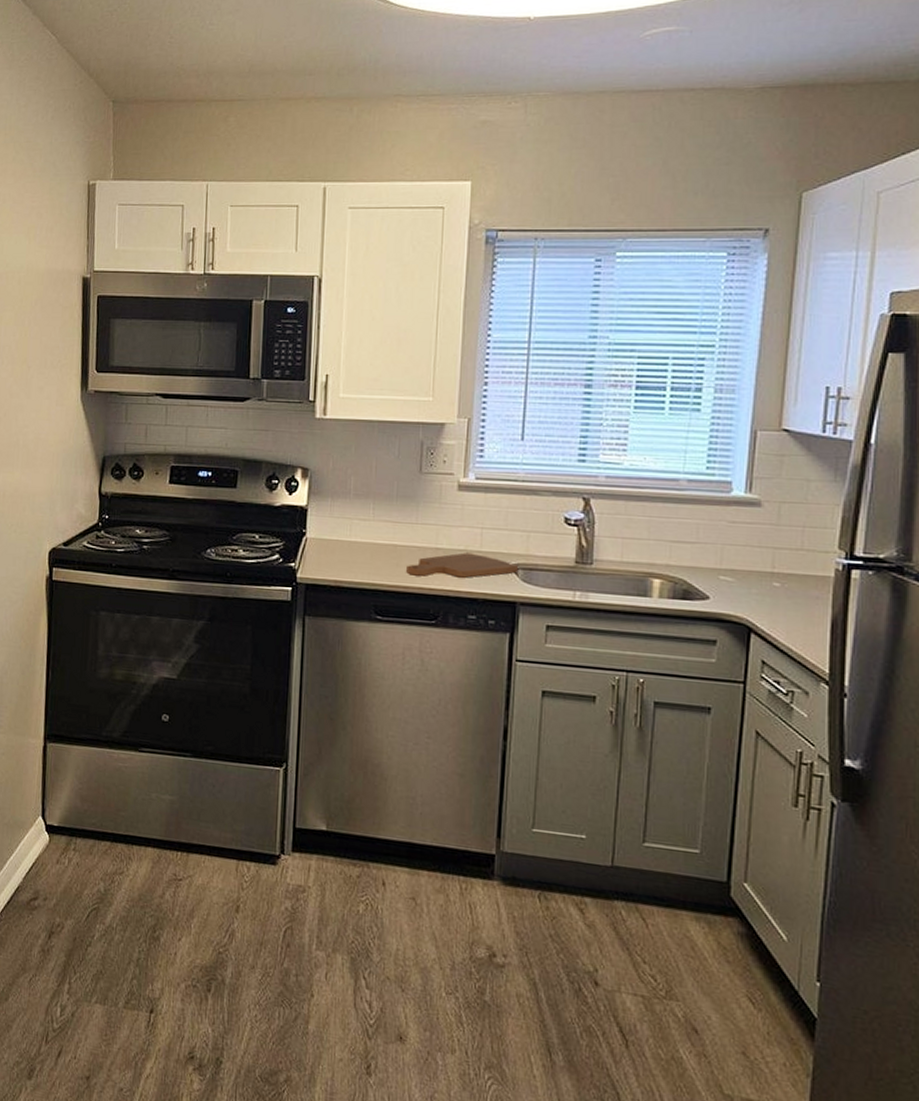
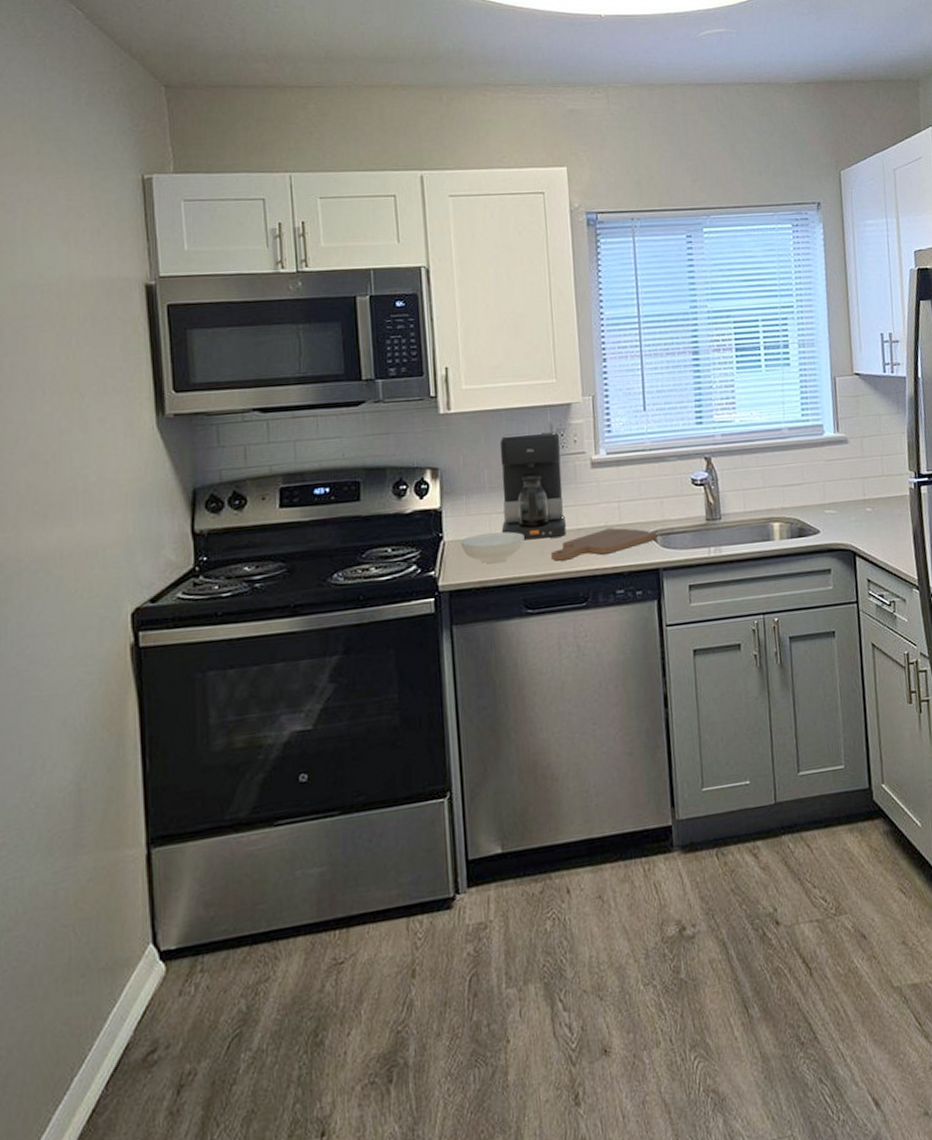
bowl: none [321,536,382,567] -> present [460,531,525,564]
coffee maker: none [360,446,428,553] -> present [501,432,566,540]

